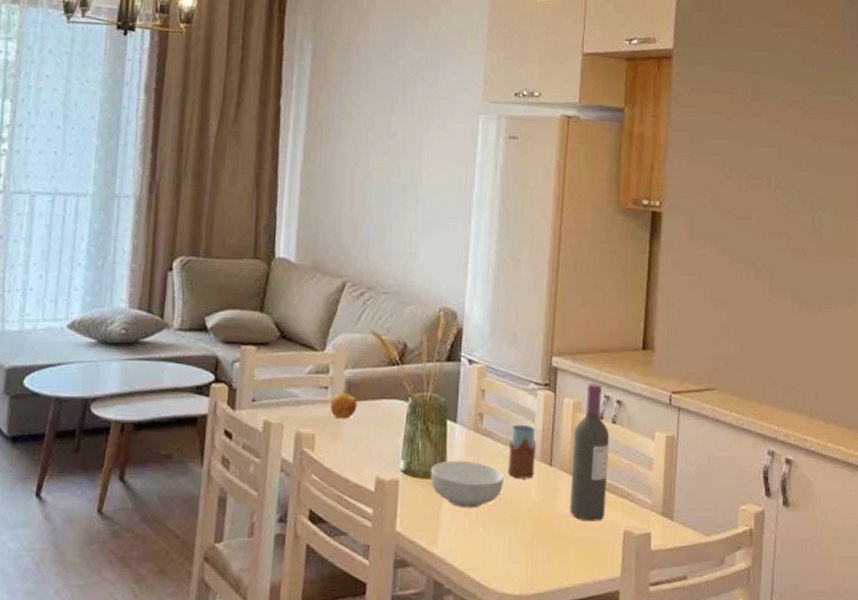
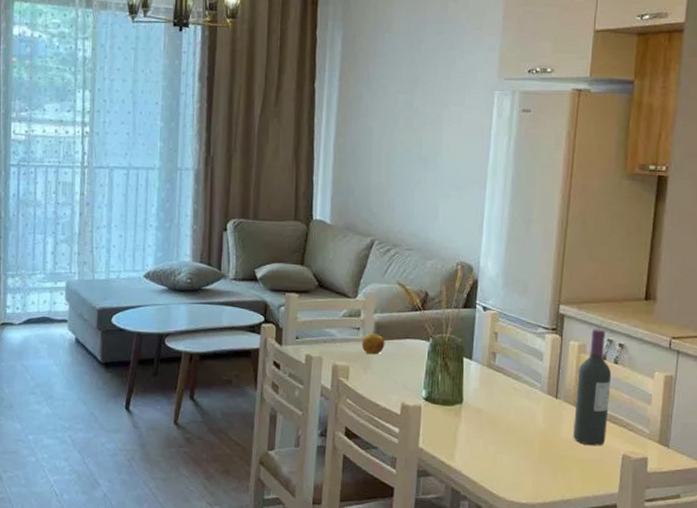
cereal bowl: present [430,460,504,509] -> none [448,391,514,431]
drinking glass: present [508,424,537,479] -> none [518,362,544,409]

